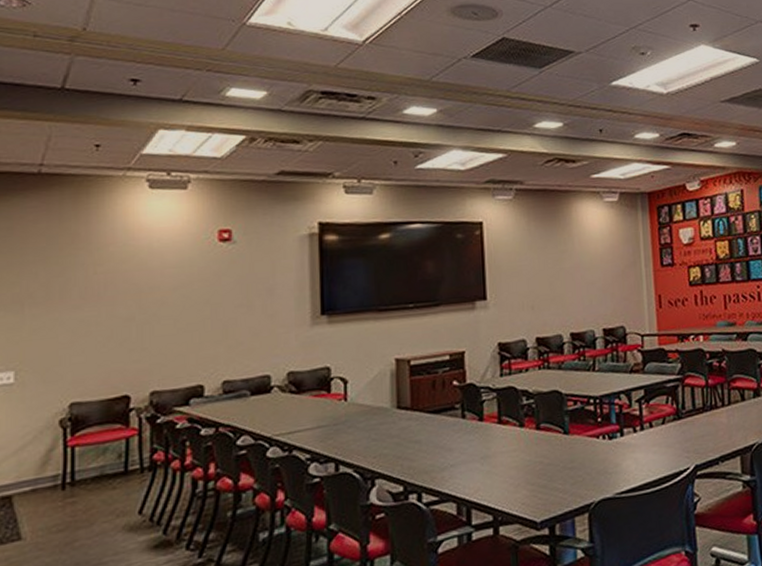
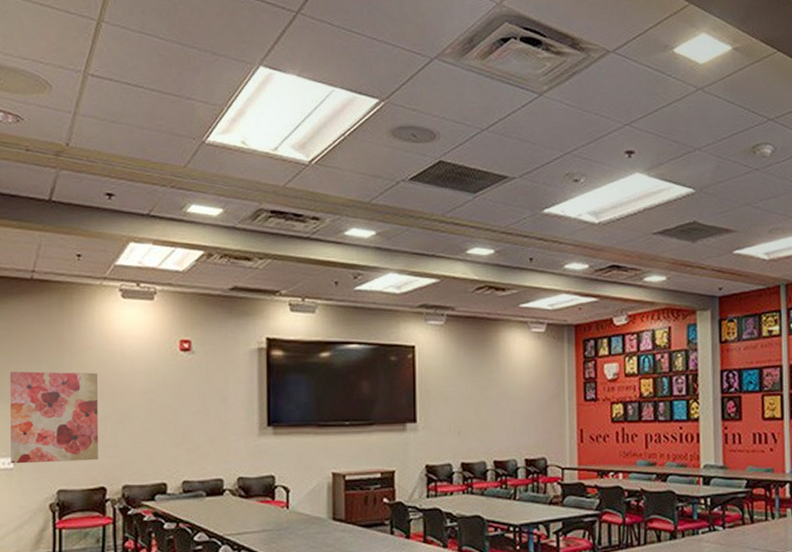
wall art: none [11,270,122,379] -> present [10,371,99,464]

